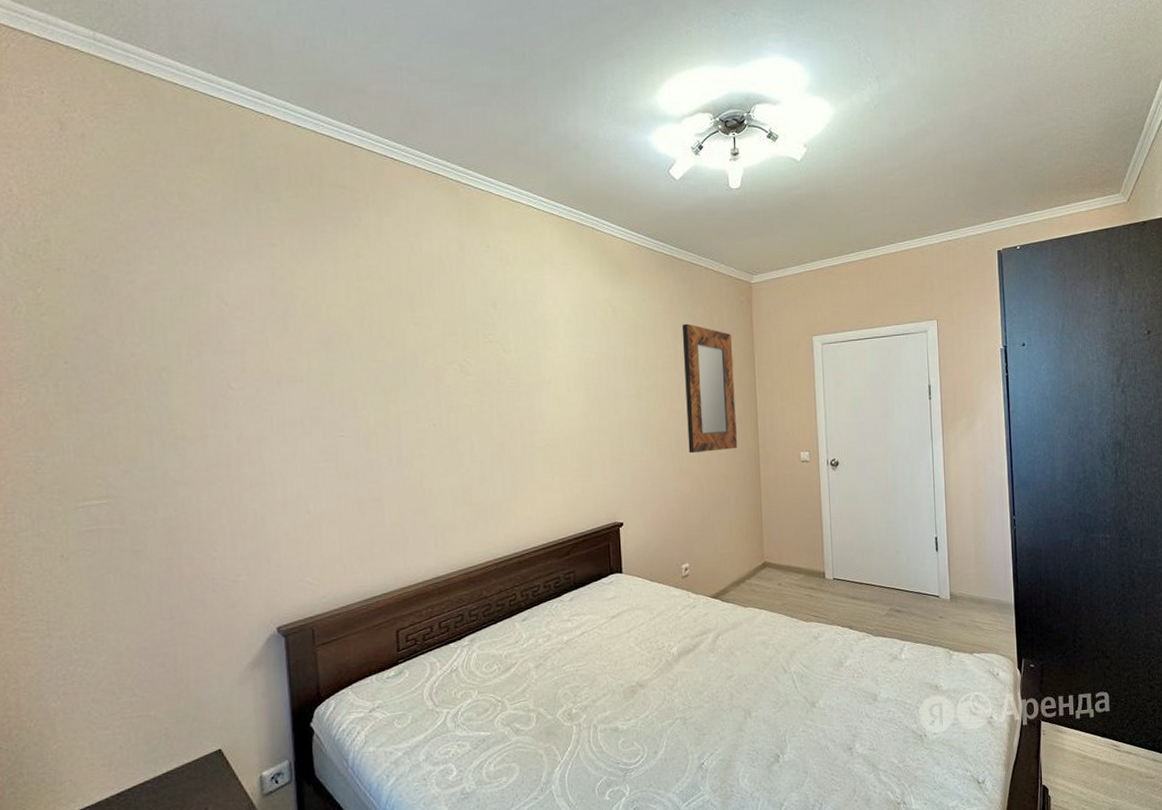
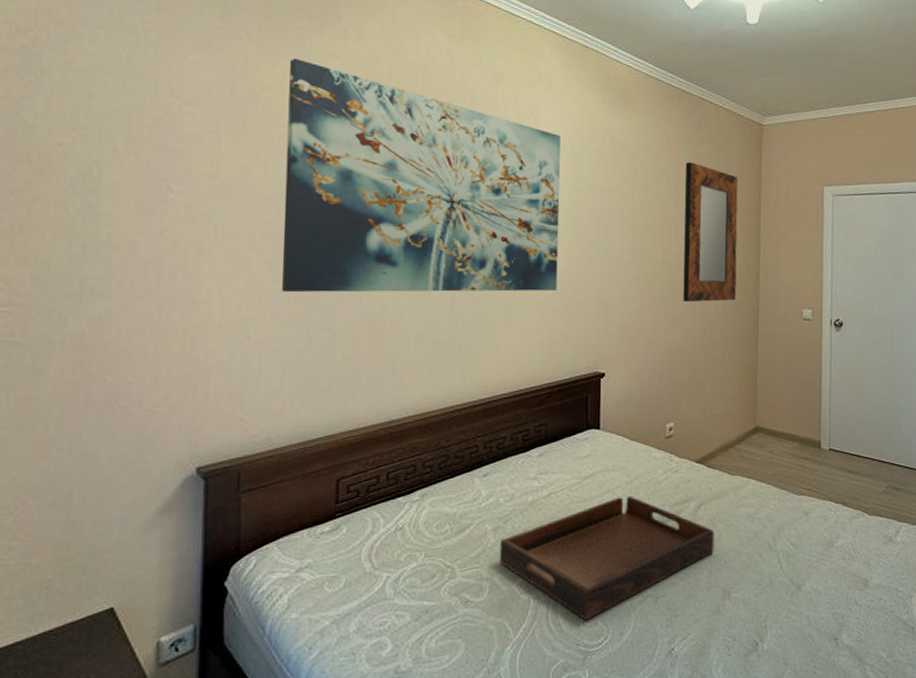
wall art: none [319,259,574,470] -> present [282,58,561,293]
serving tray: none [542,630,733,743] -> present [499,495,715,621]

